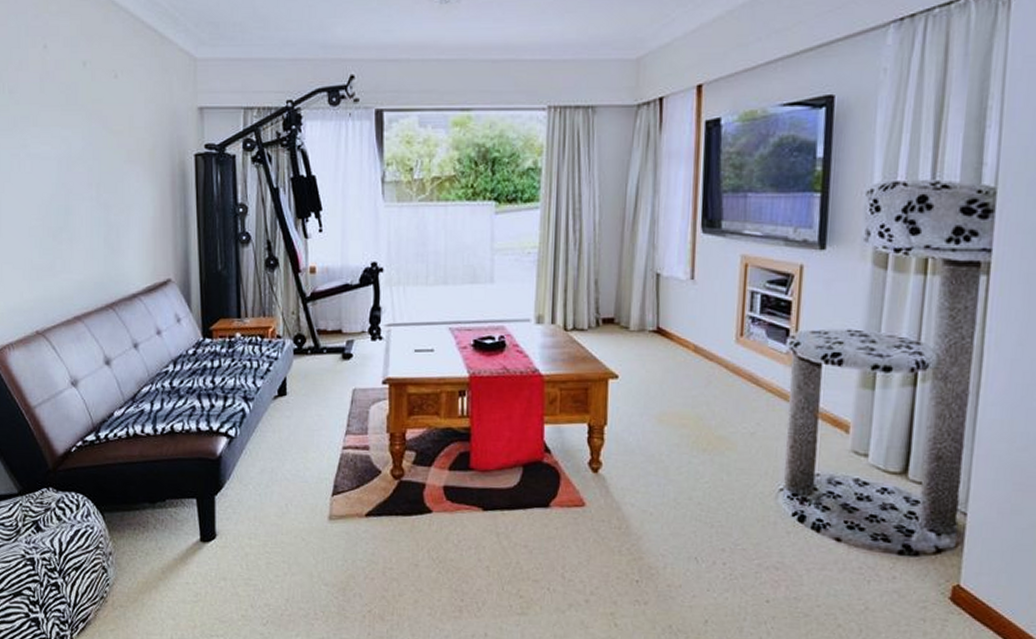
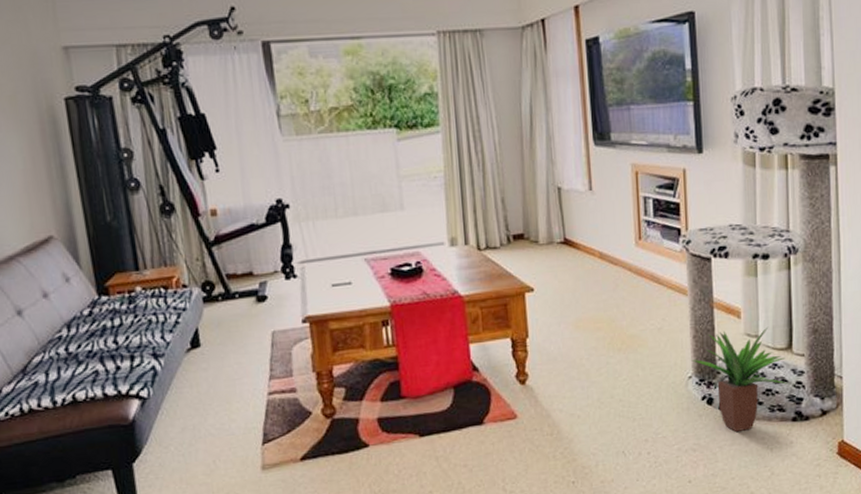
potted plant: none [785,444,899,557] -> present [691,326,789,432]

